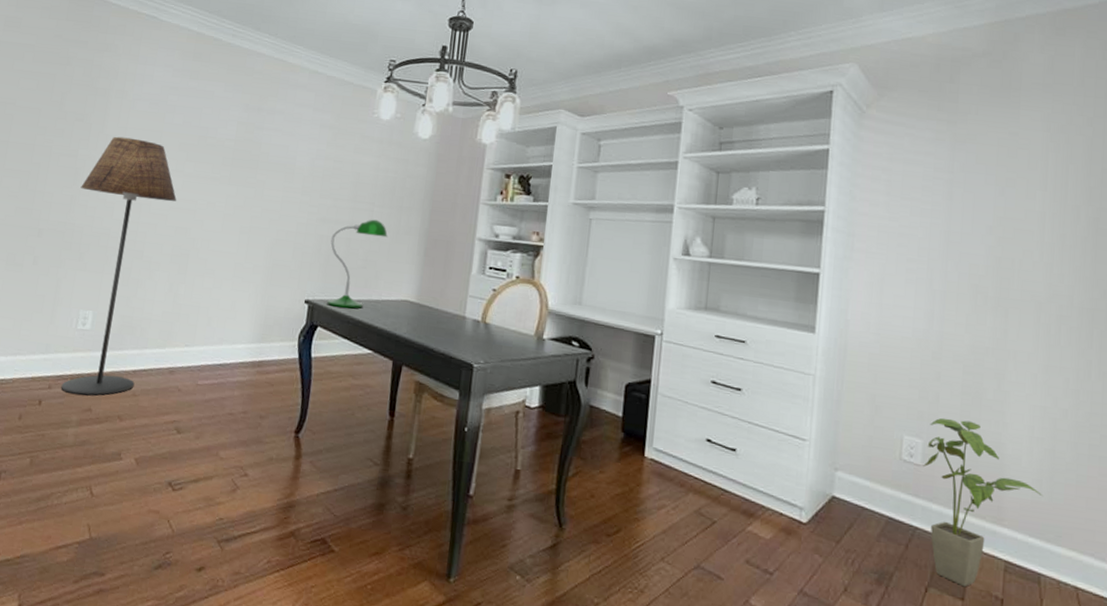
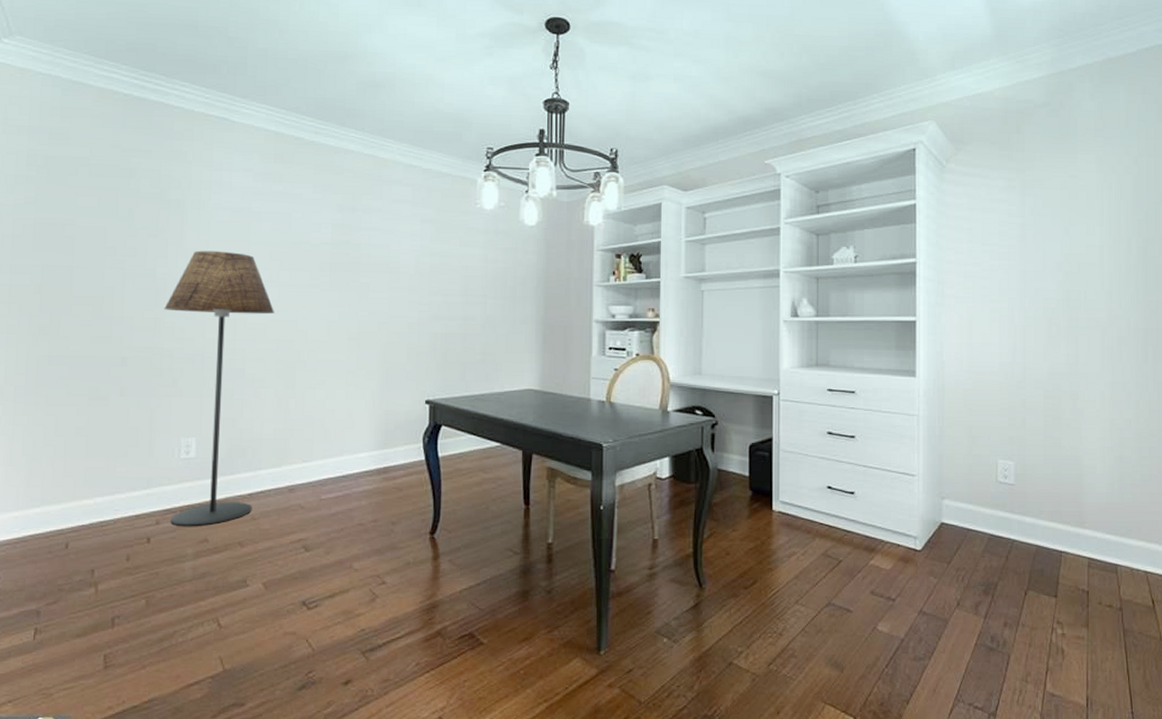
desk lamp: present [327,219,388,309] -> none [446,312,504,405]
house plant: present [923,417,1043,587] -> none [1016,440,1116,586]

